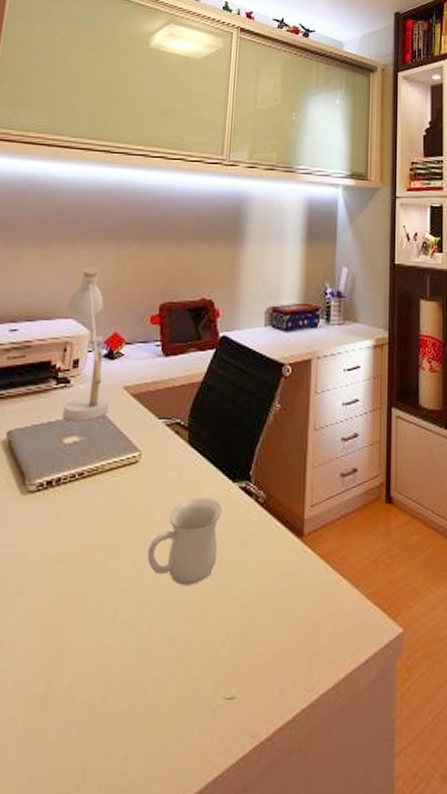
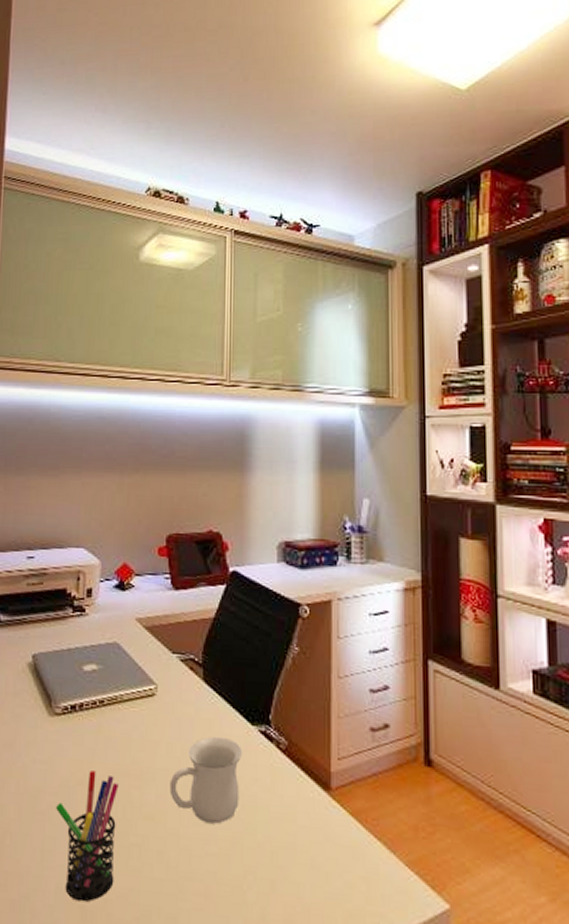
pen holder: none [22,547,94,691] -> present [56,770,119,903]
desk lamp: present [62,266,109,421] -> none [76,495,123,650]

